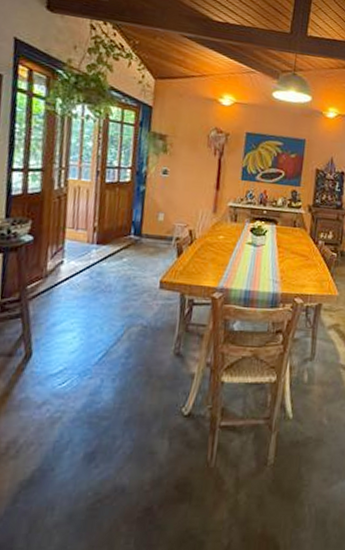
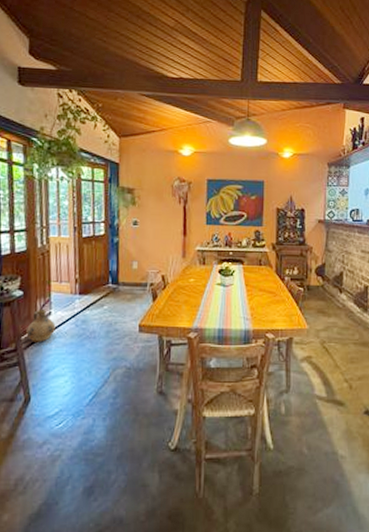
ceramic jug: none [33,256,68,293] -> present [26,308,56,342]

